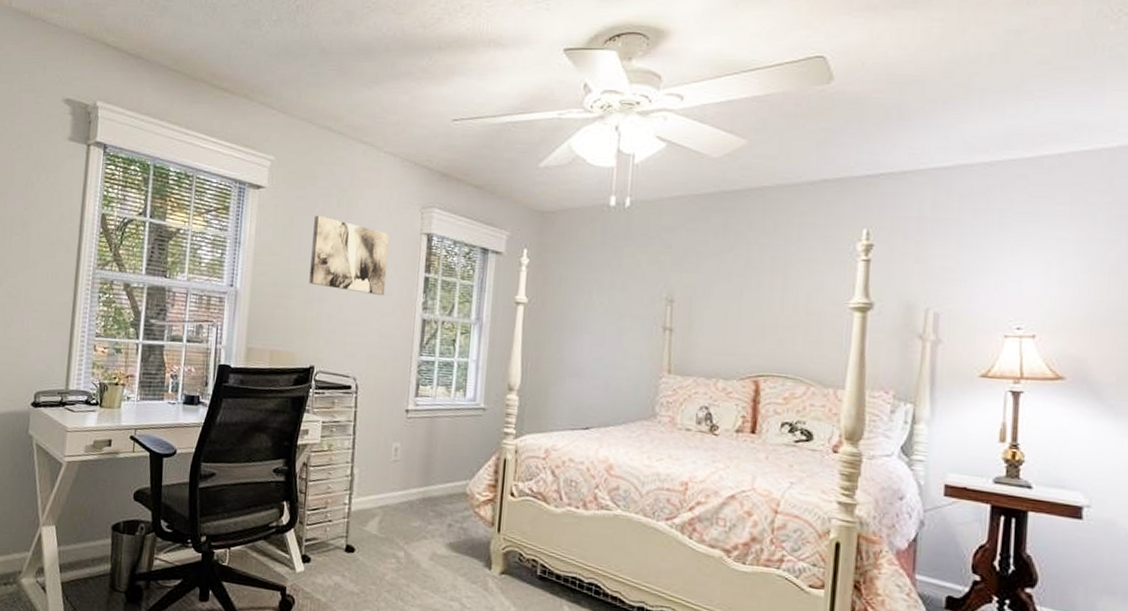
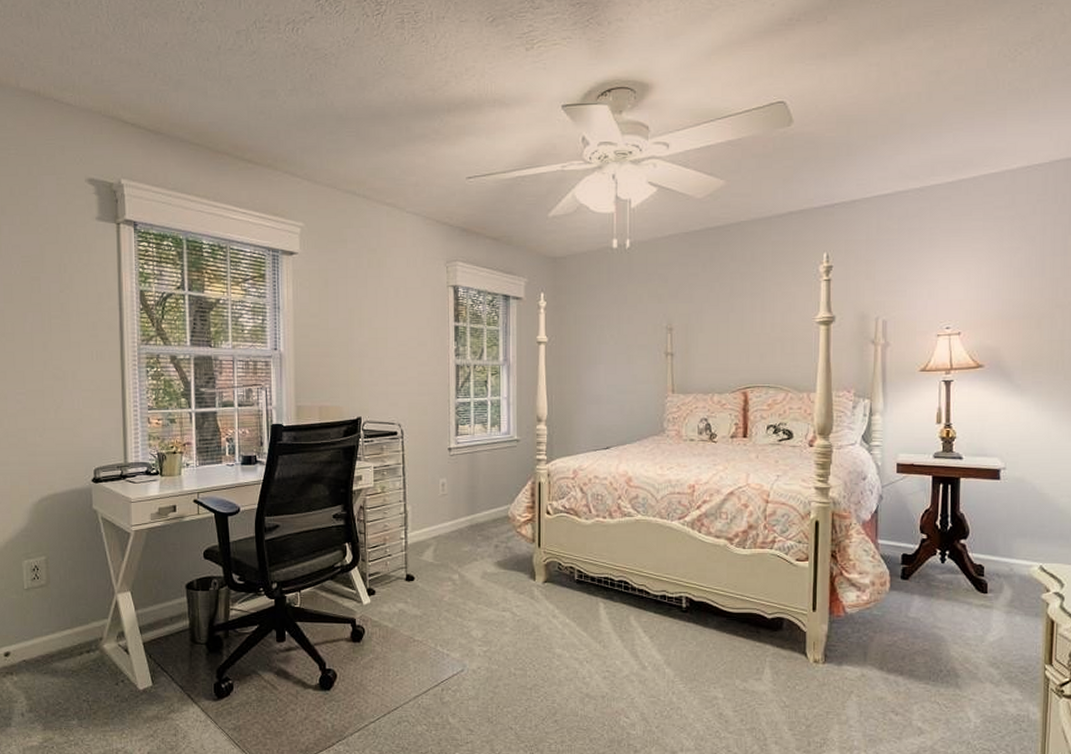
wall art: present [309,215,390,296] -> none [348,276,420,347]

